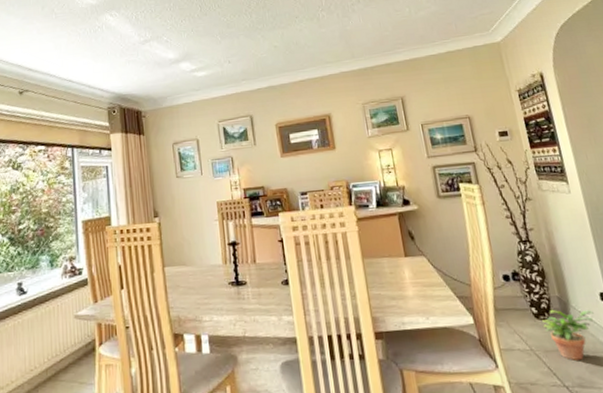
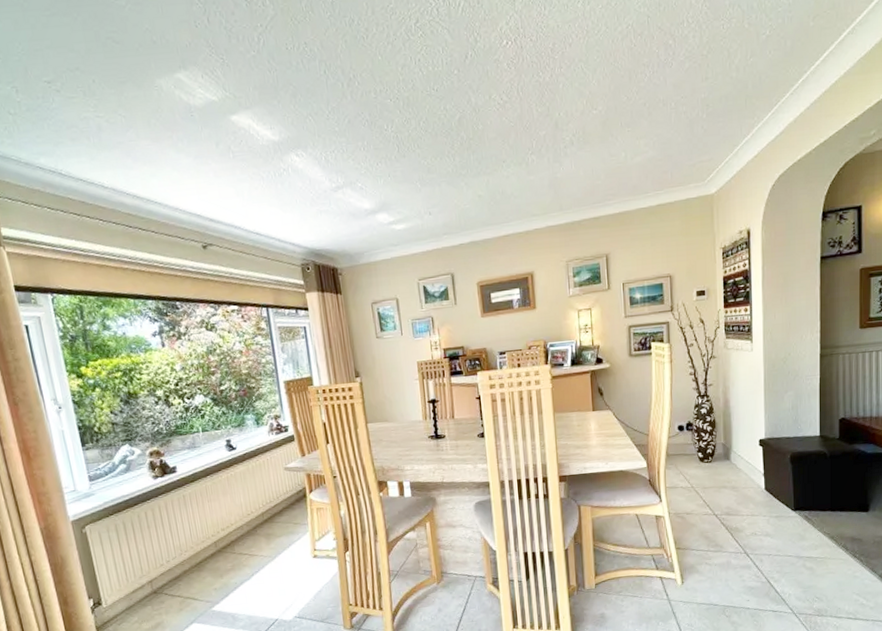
potted plant: present [542,309,594,361] -> none [706,453,751,495]

